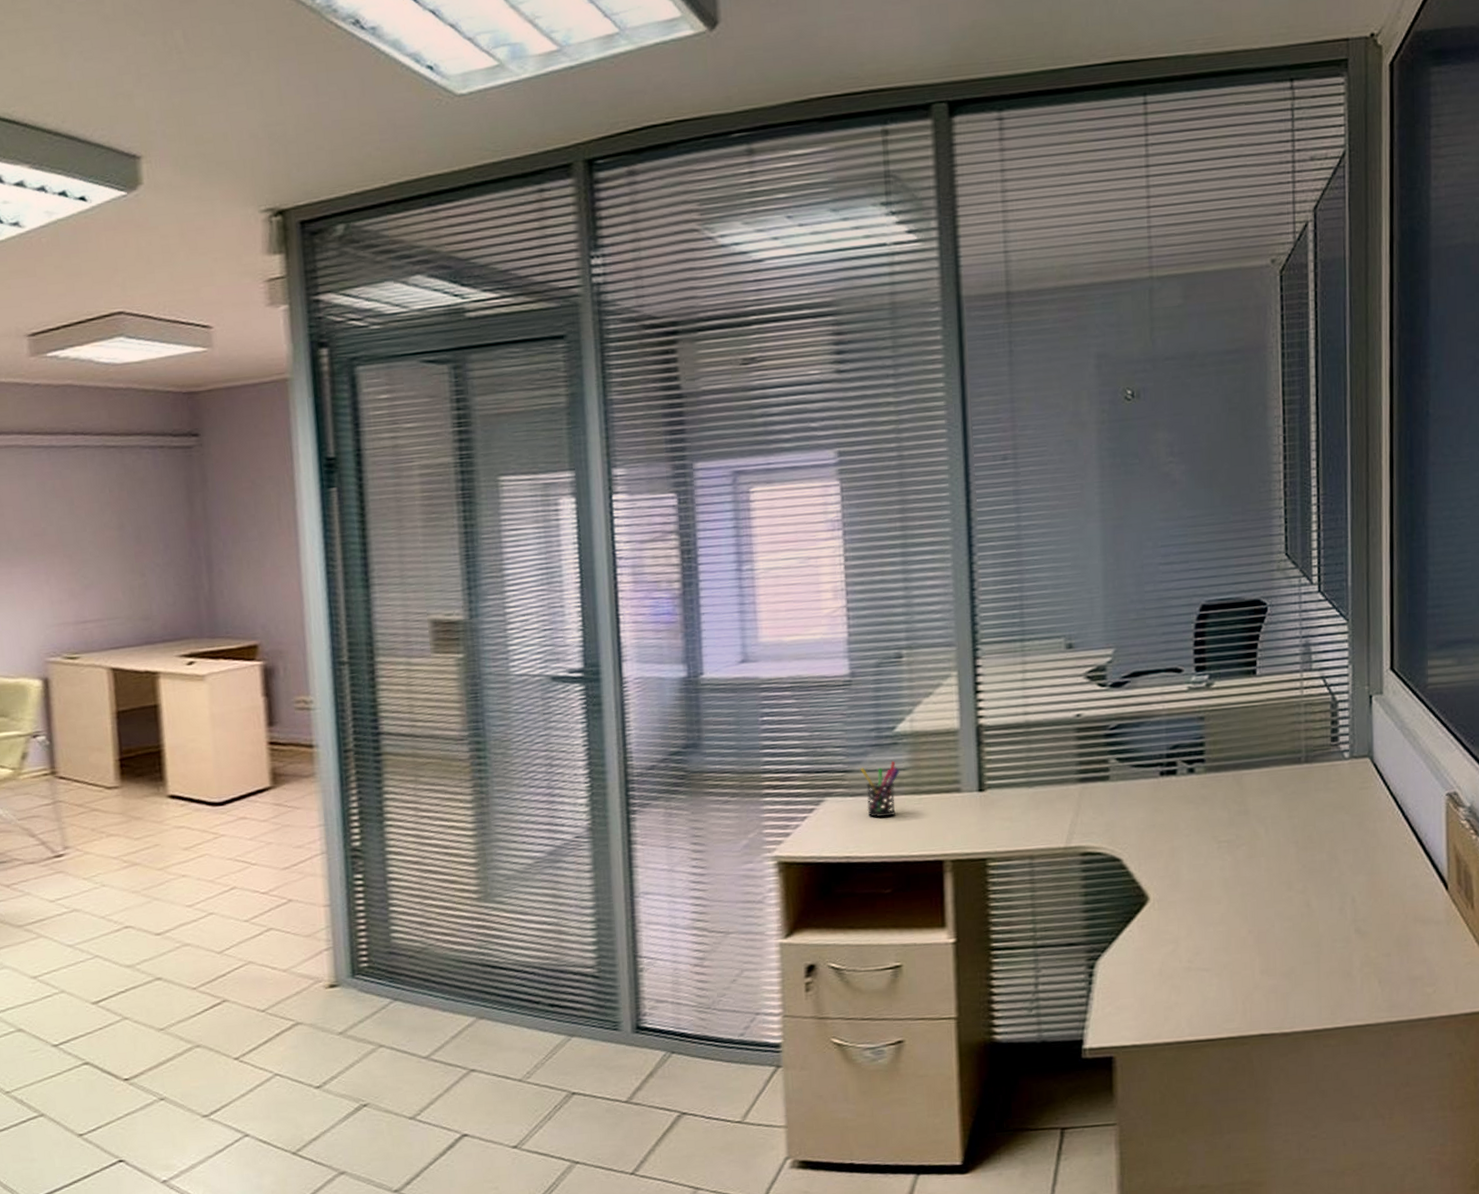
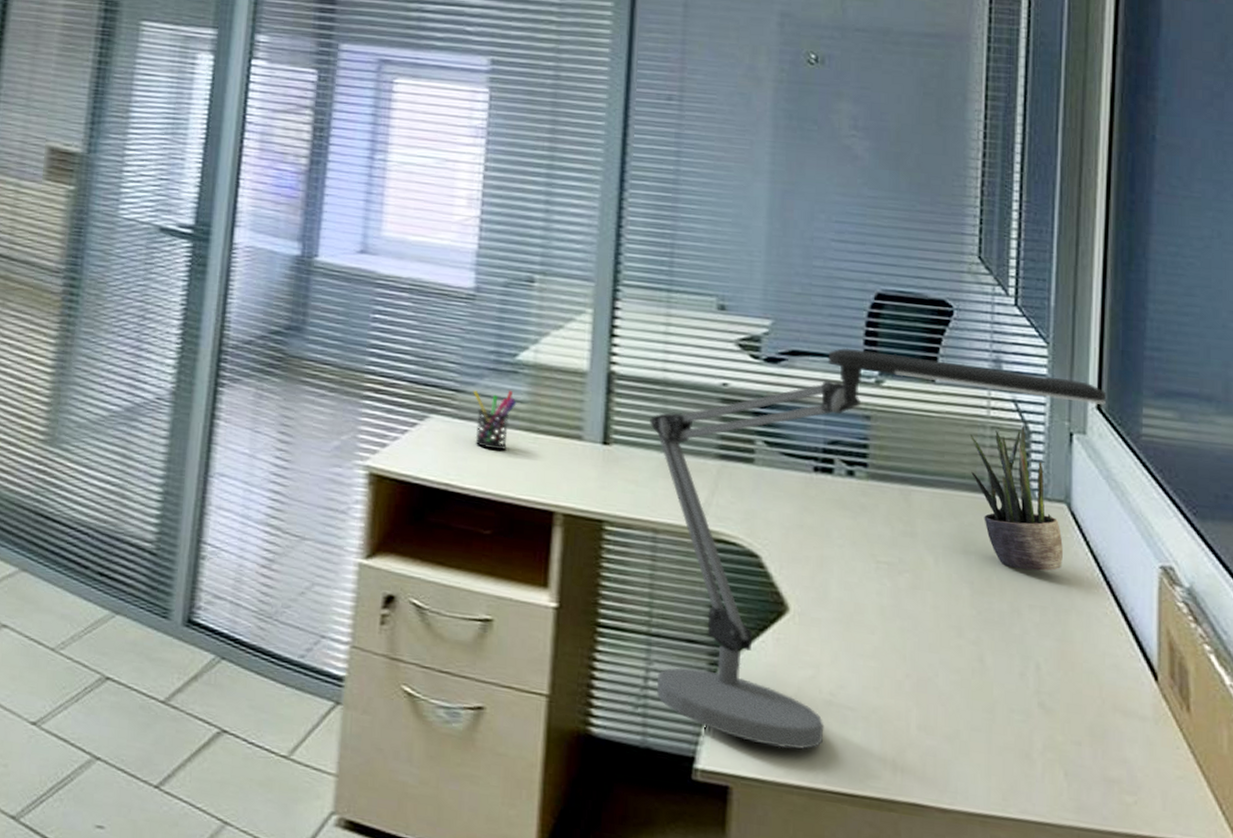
desk lamp: none [1017,647,1398,1016] -> present [650,347,1107,749]
potted plant: none [1287,698,1369,822] -> present [969,426,1063,571]

